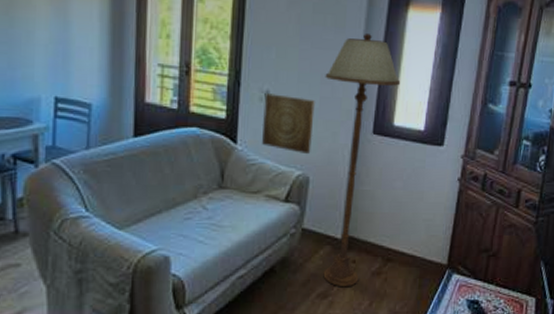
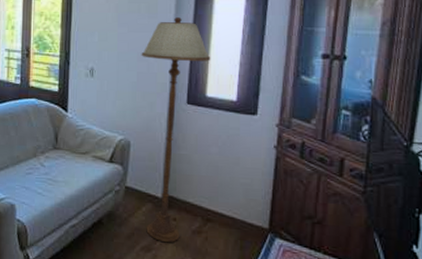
wall art: present [262,93,315,154] -> none [88,70,133,121]

